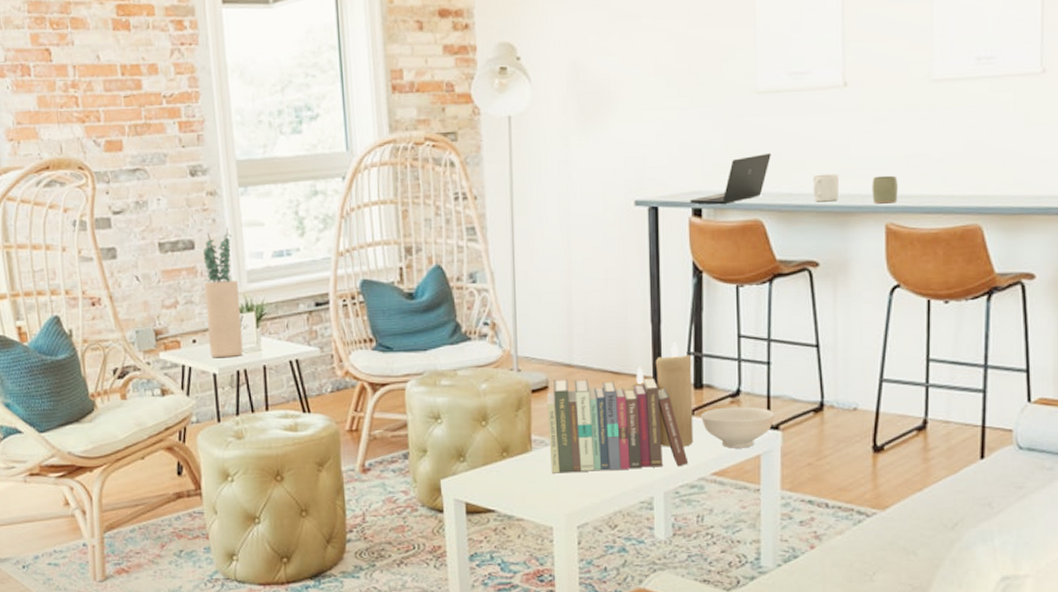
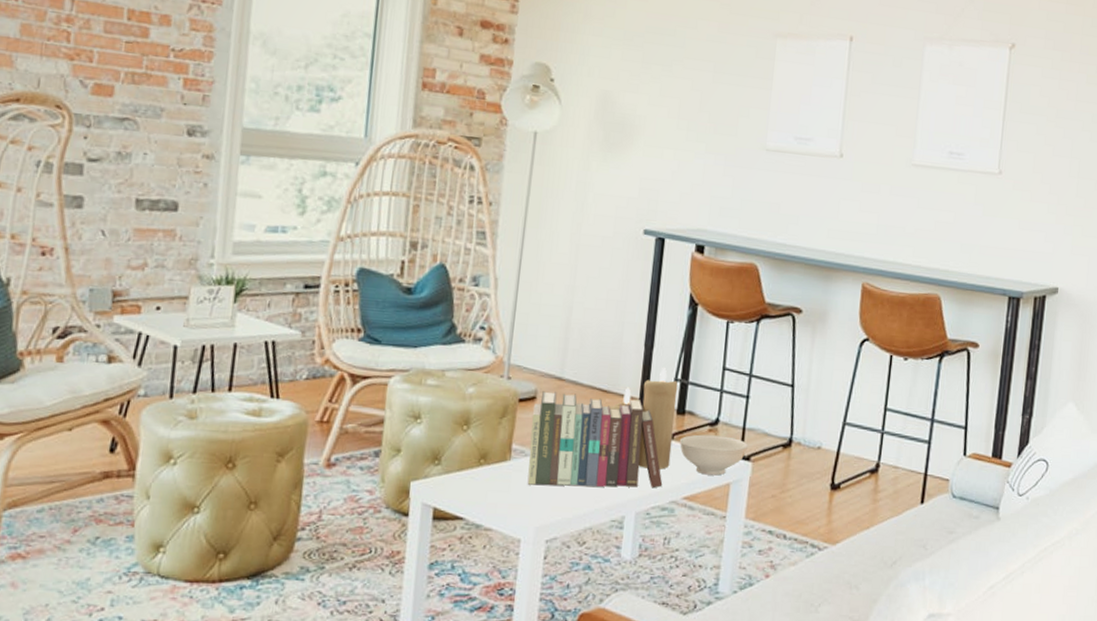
vase: present [203,227,243,358] -> none [174,193,222,331]
laptop: present [690,152,771,204] -> none [695,204,772,245]
mug: present [813,173,839,202] -> none [804,230,827,257]
mug: present [872,175,898,204] -> none [853,239,876,265]

